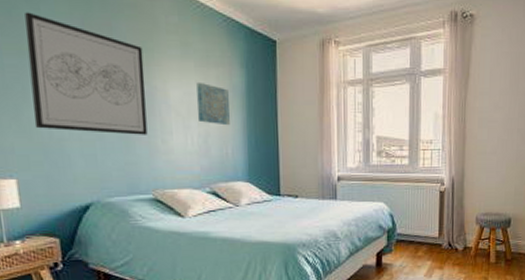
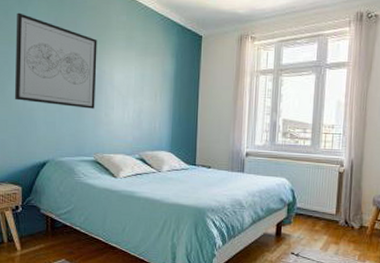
wall art: present [197,81,230,126] -> none [135,68,161,104]

